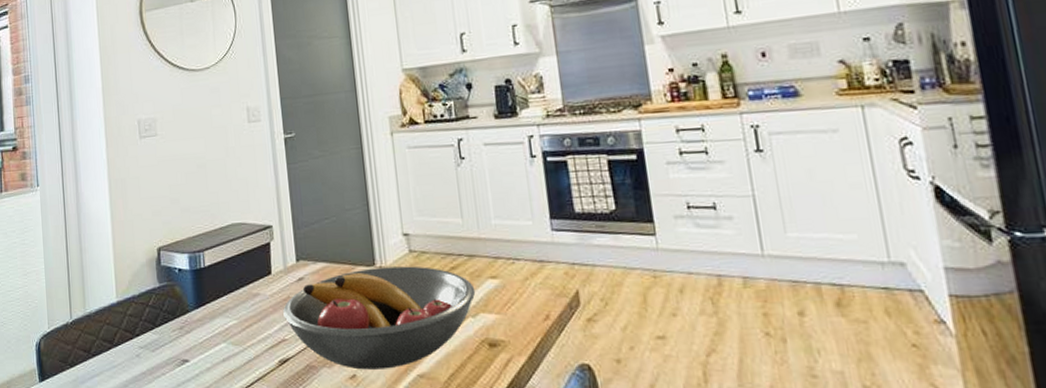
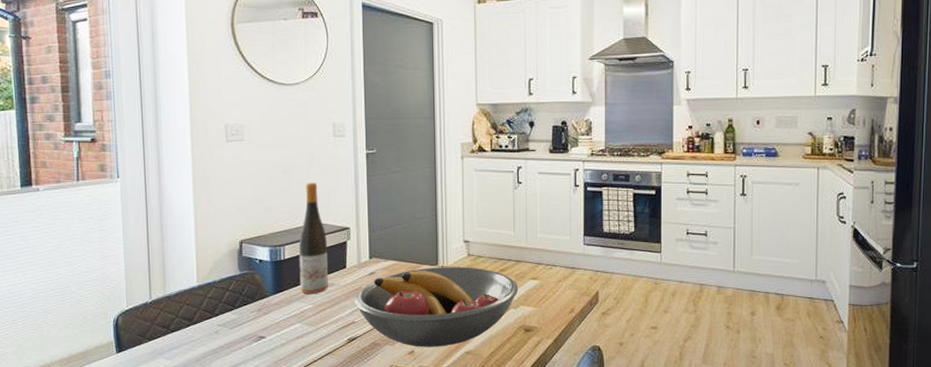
wine bottle: none [219,176,253,307] -> present [298,183,328,293]

